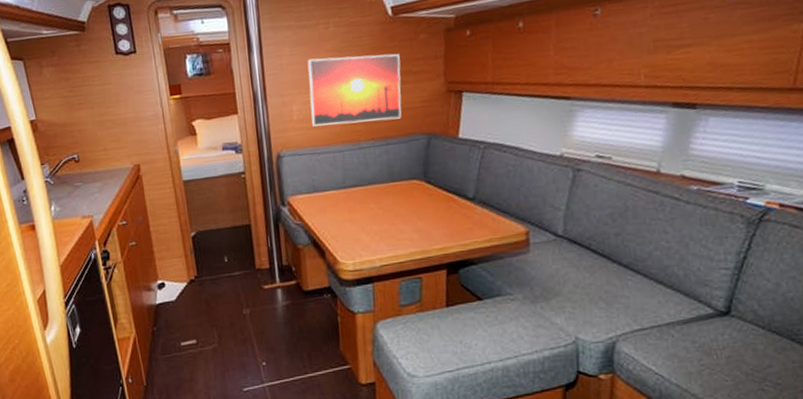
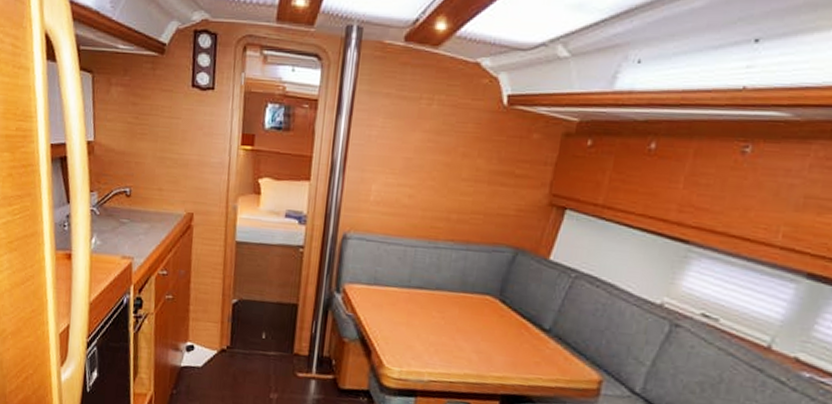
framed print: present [307,53,402,127] -> none [388,136,505,224]

